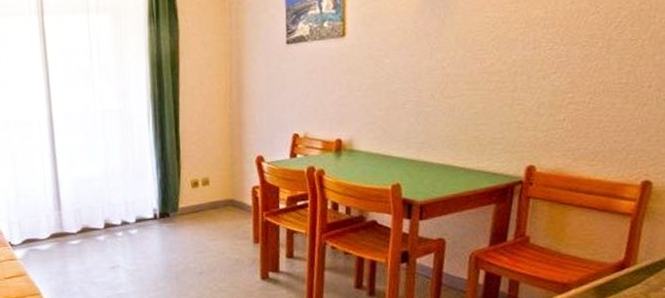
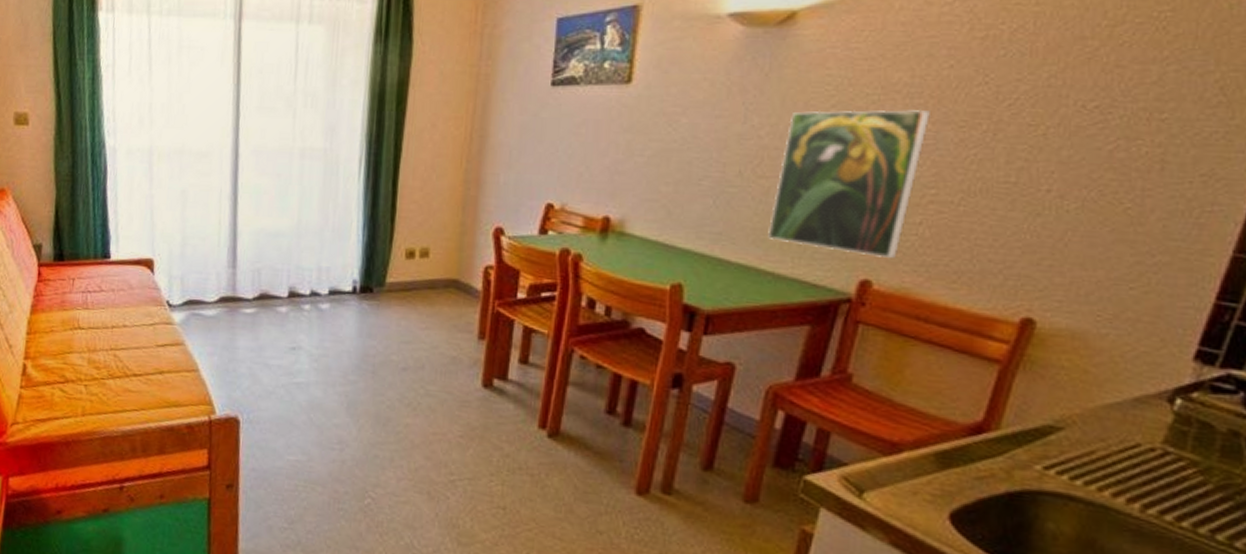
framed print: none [457,35,562,149] -> present [768,109,930,259]

